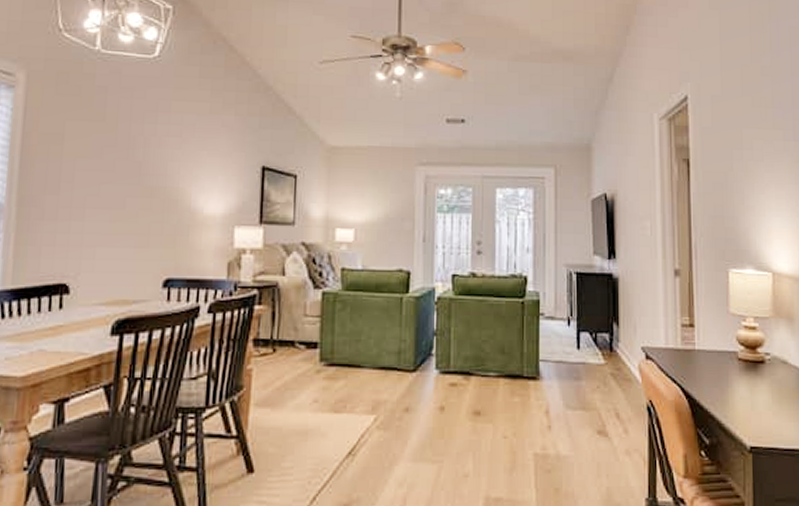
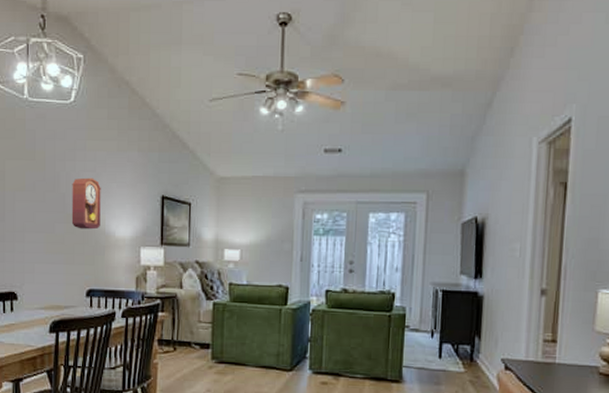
pendulum clock: none [148,143,188,205] -> present [71,177,101,230]

